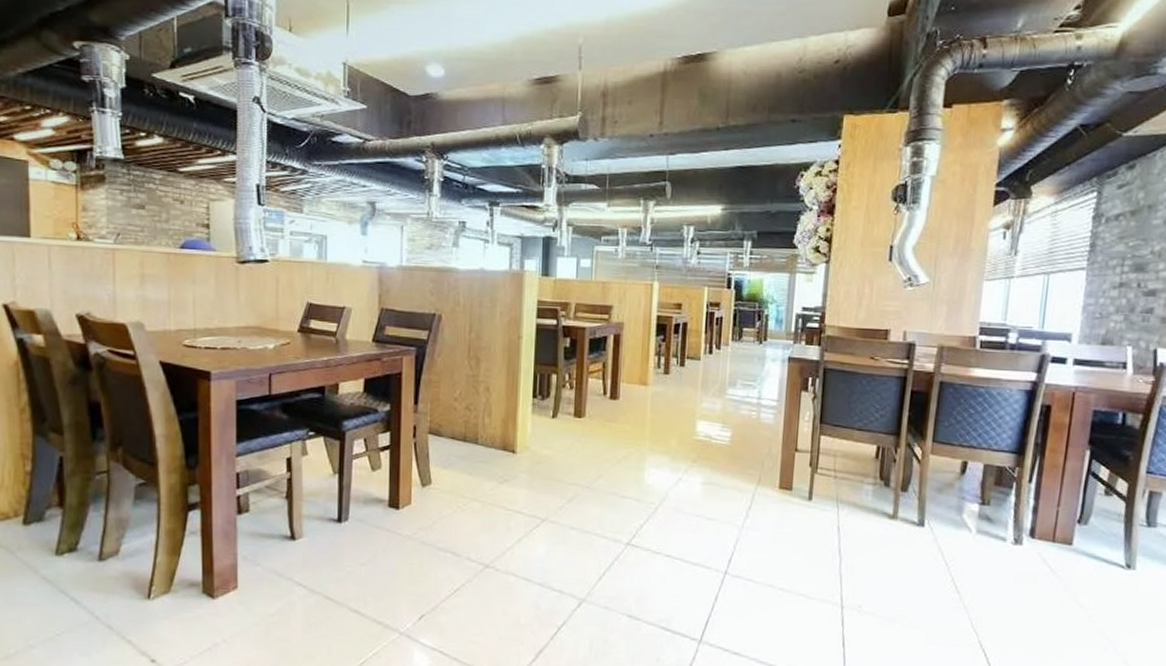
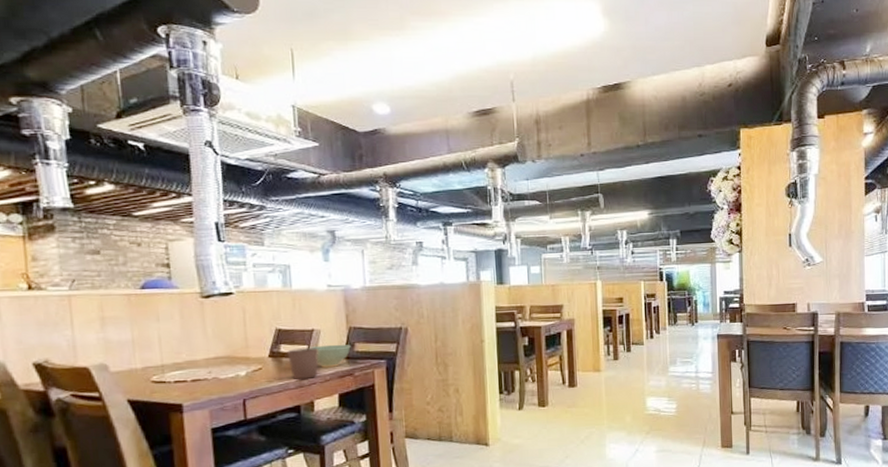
dixie cup: none [316,325,347,360] -> present [287,347,319,380]
bowl: none [338,325,381,350] -> present [308,344,351,368]

